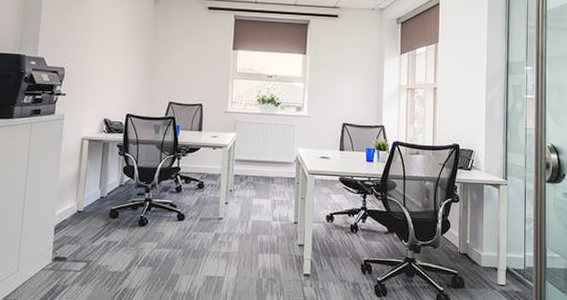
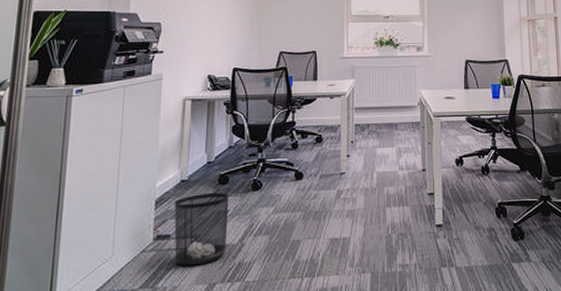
waste bin: none [69,224,119,287] -> present [174,192,229,267]

